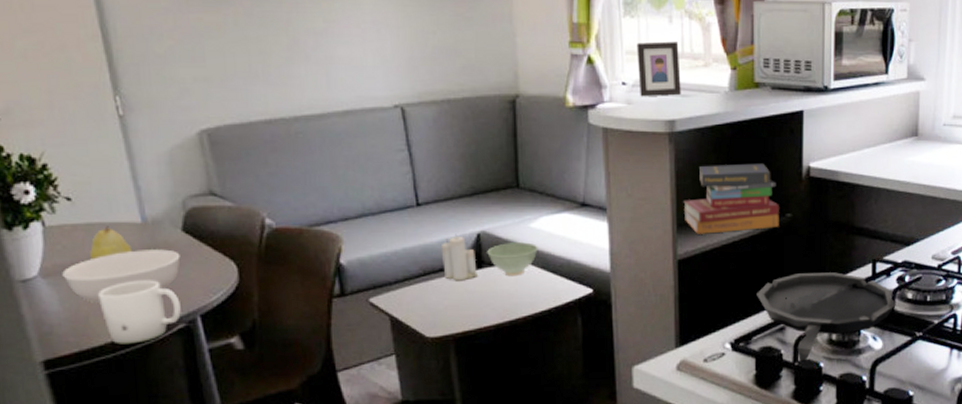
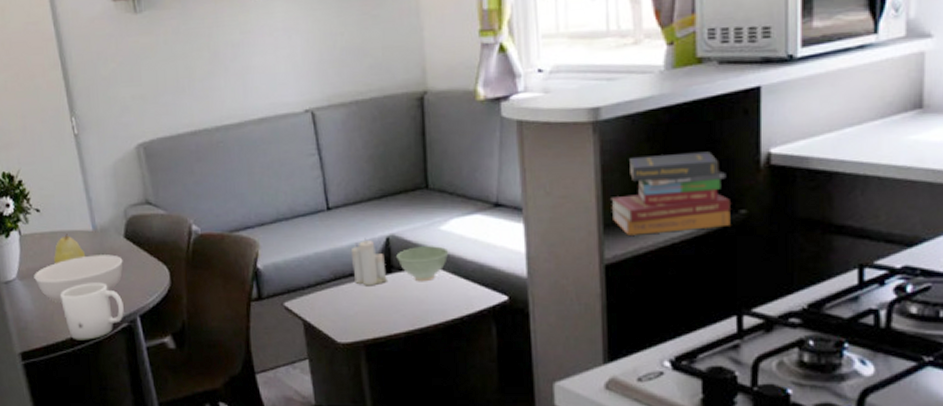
picture frame: present [636,41,681,97] -> none [554,19,606,84]
frying pan: present [757,272,896,363] -> none [702,280,894,388]

